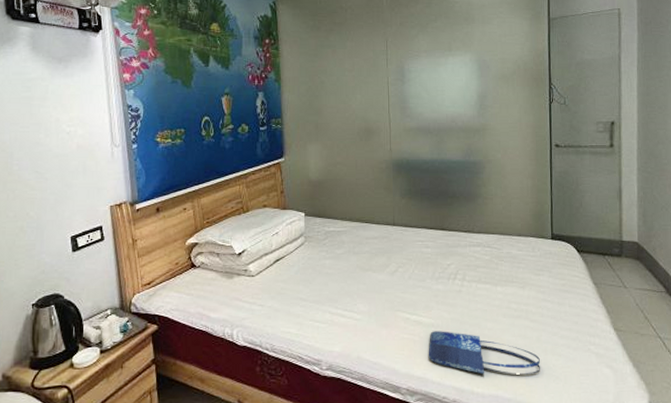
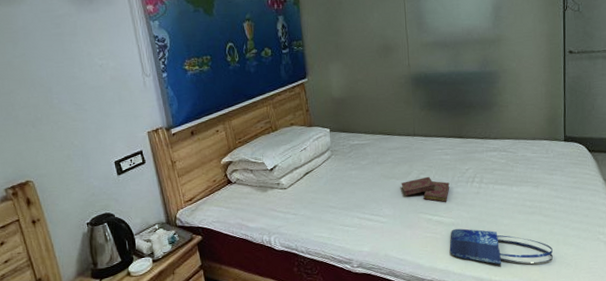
book: none [378,270,430,300] -> present [401,176,450,202]

